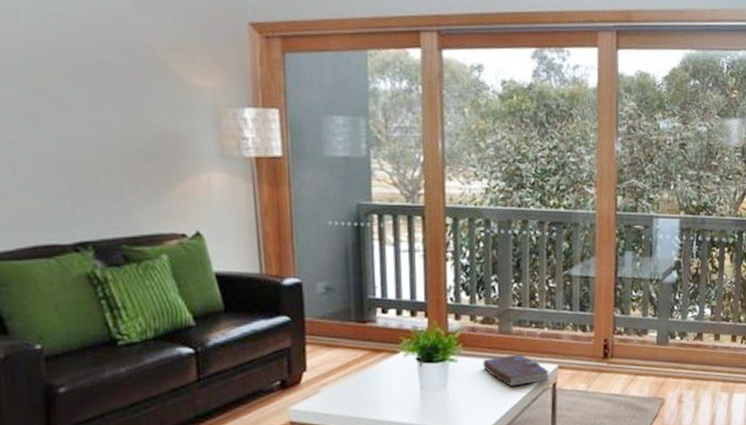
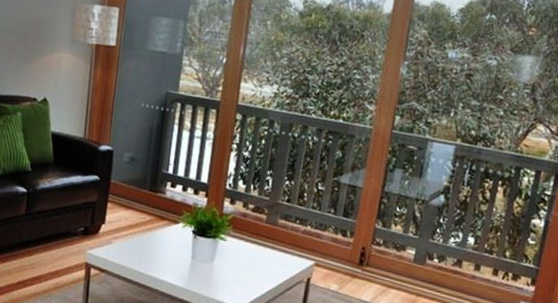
book: present [482,354,550,387] -> none [247,243,306,275]

